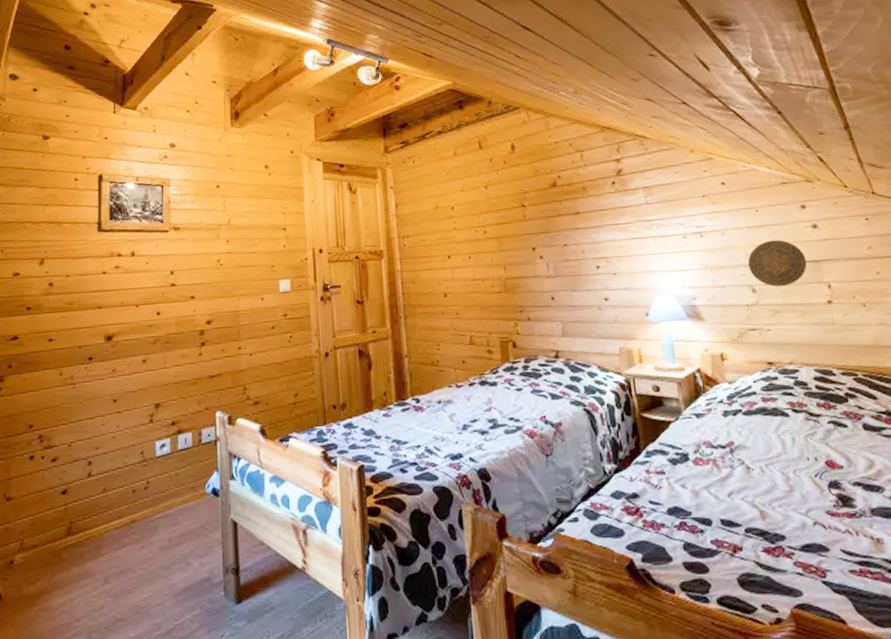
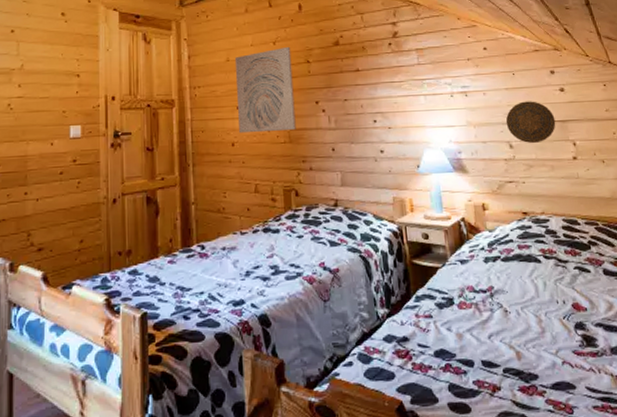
wall art: none [444,190,512,284] -> present [234,46,296,134]

